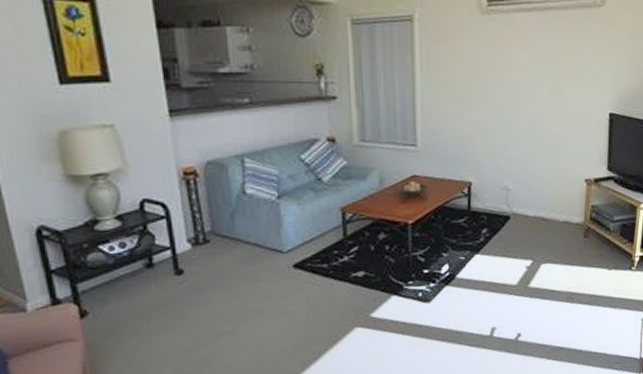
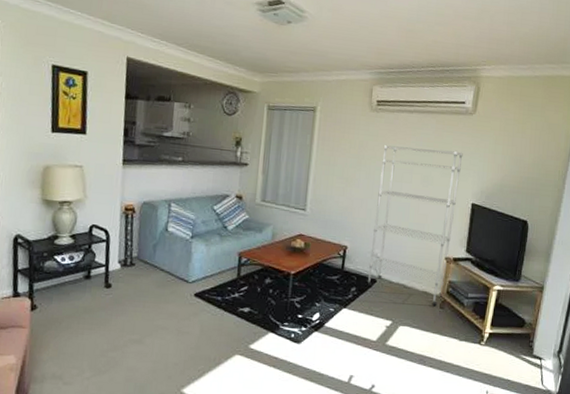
shelf: none [499,53,595,237] -> present [367,145,463,307]

